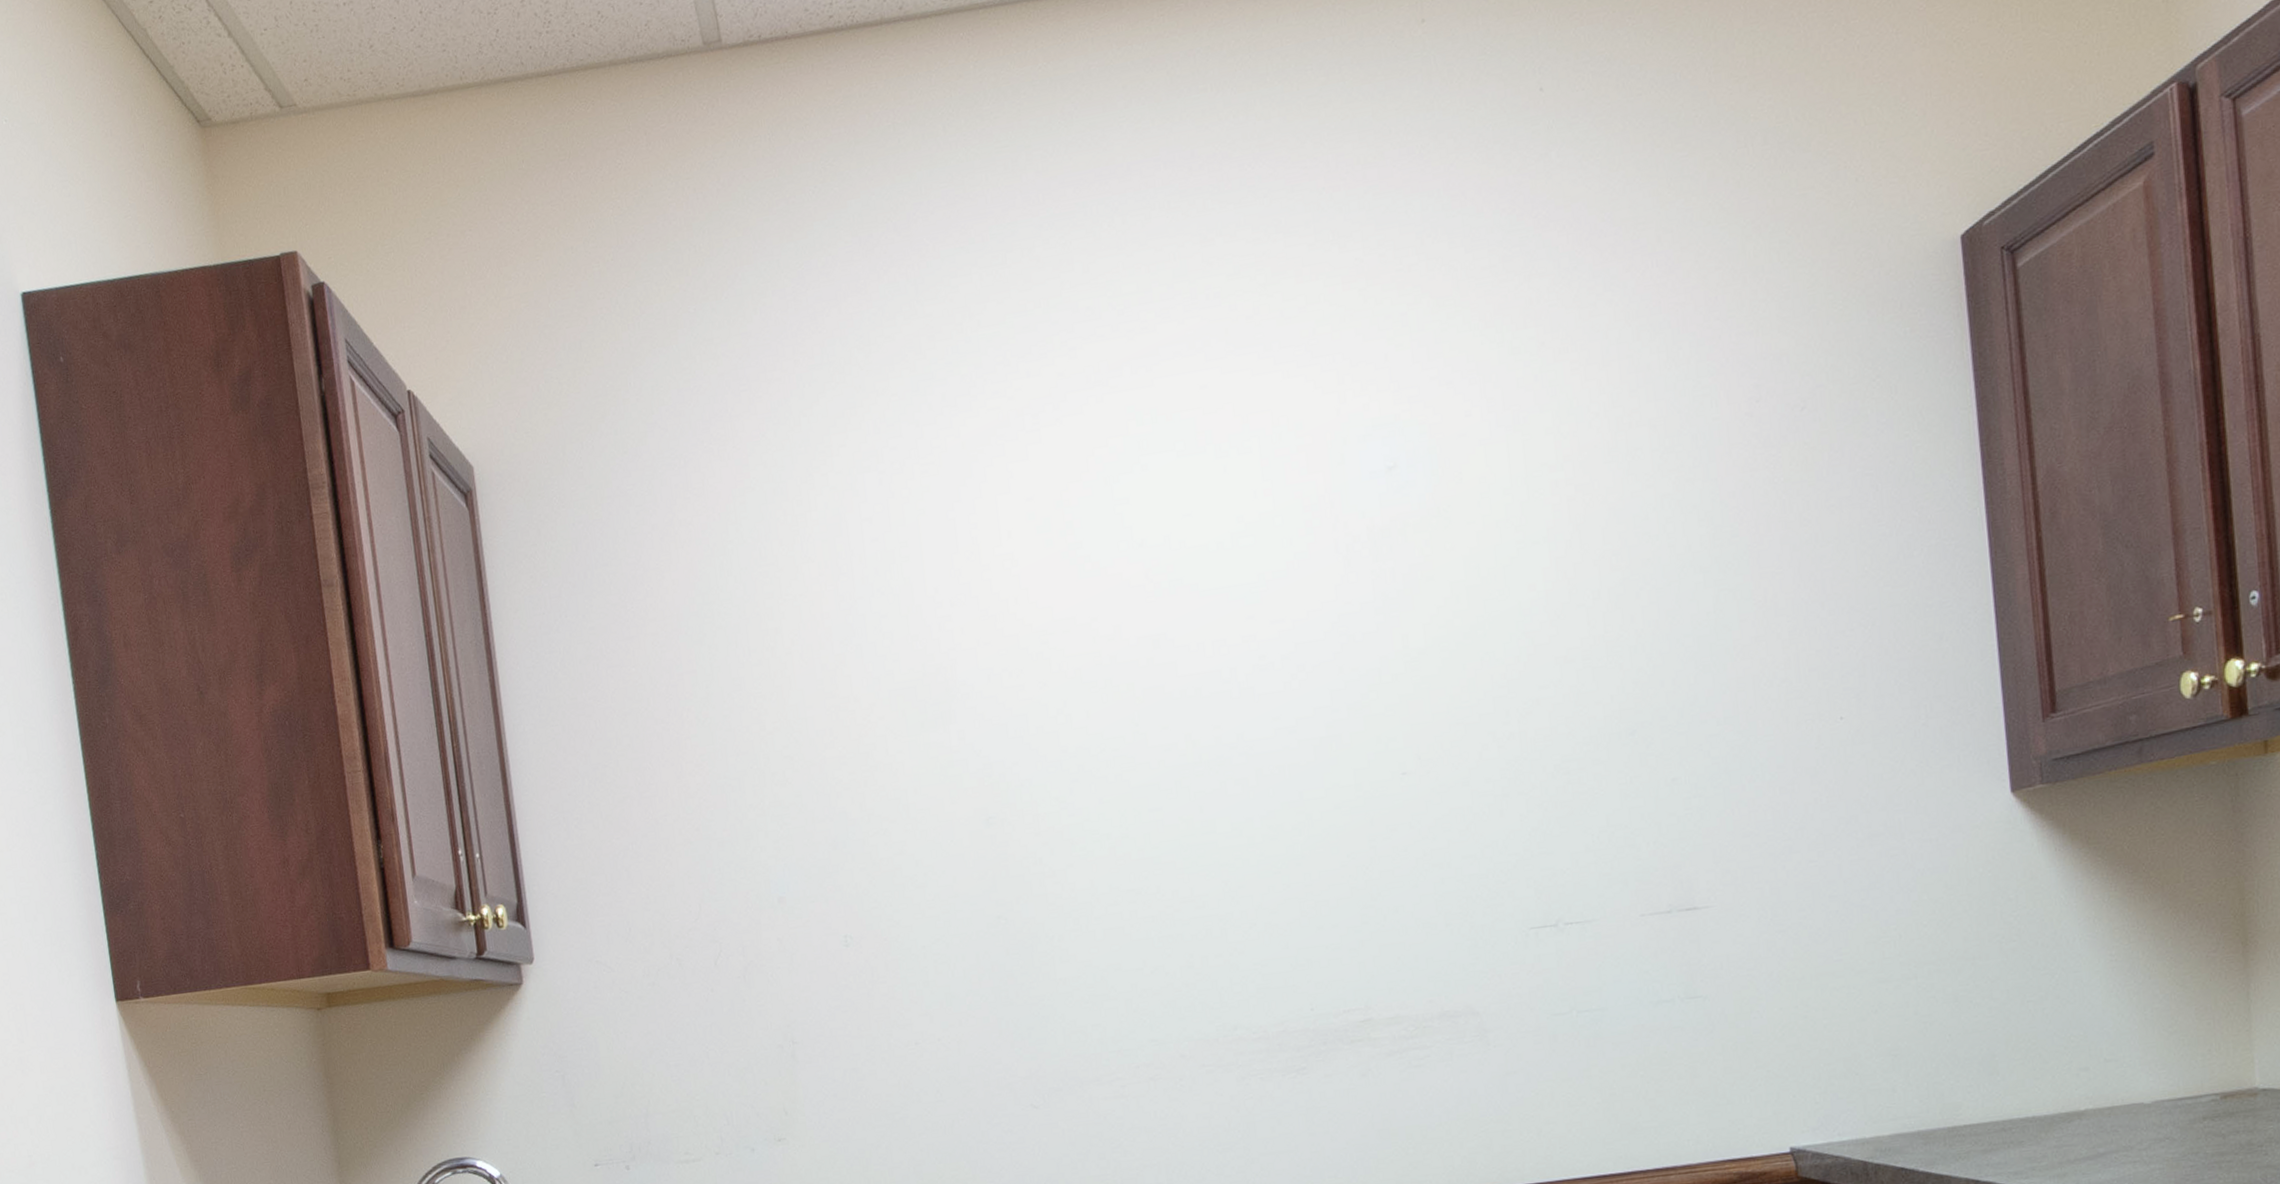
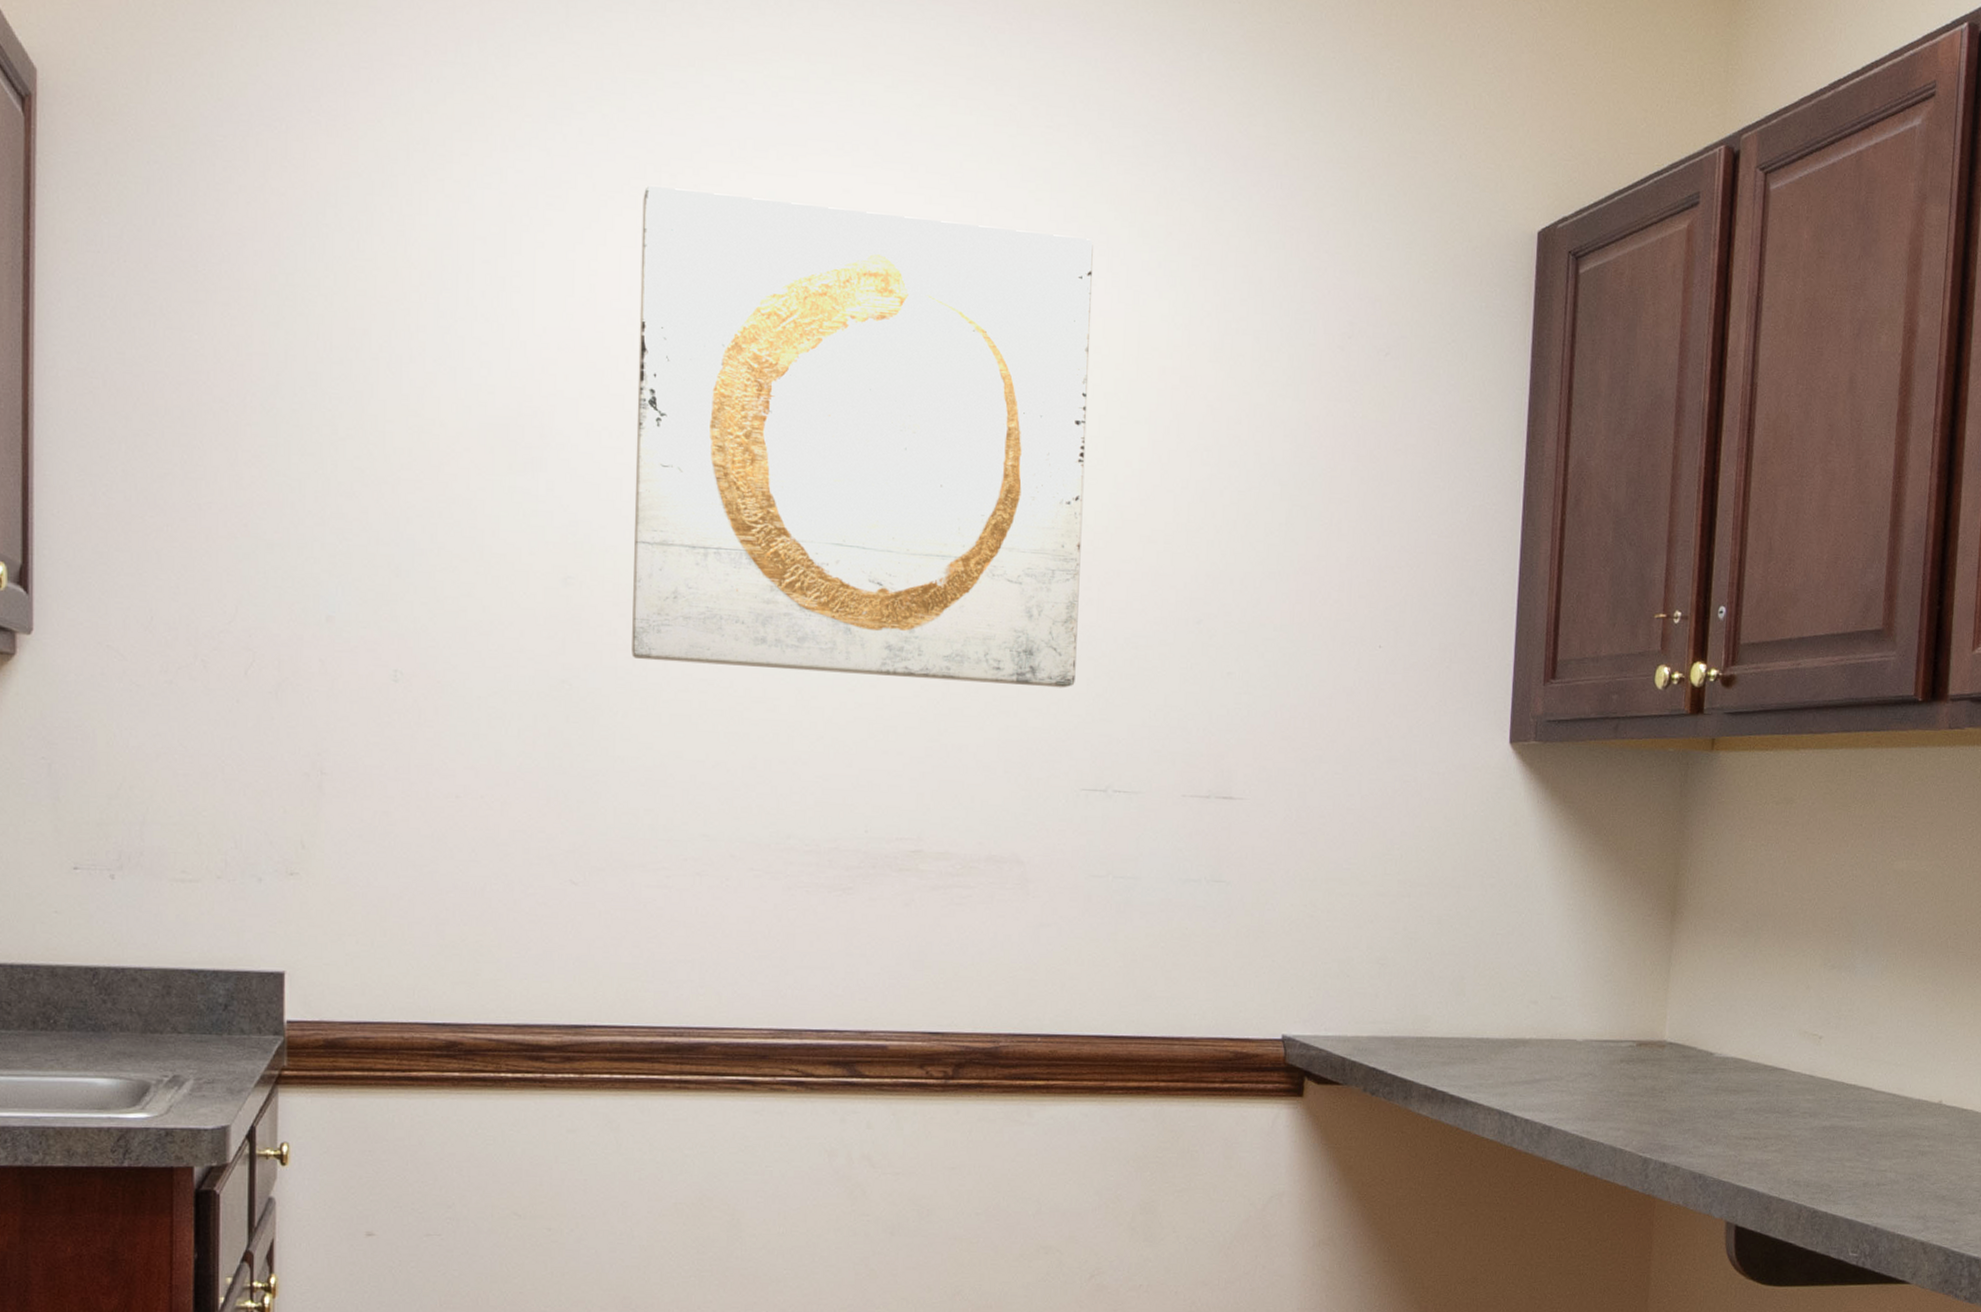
wall art: none [1009,371,1508,882] -> present [632,185,1093,688]

